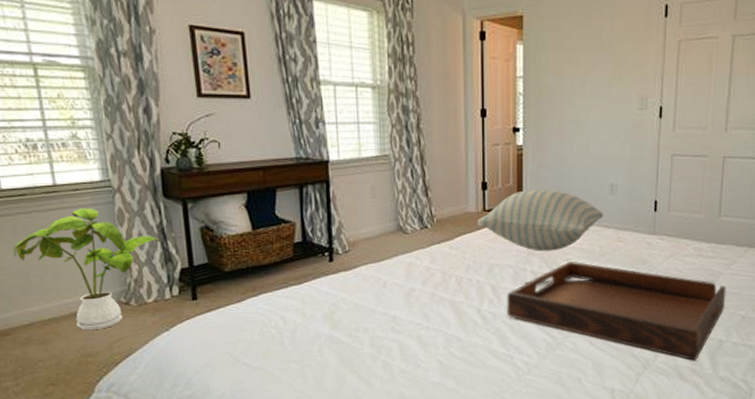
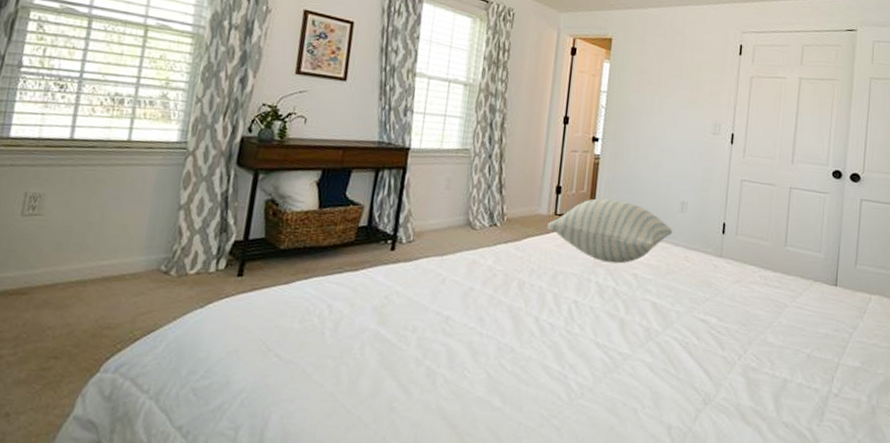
house plant: present [13,208,163,330] -> none [62,167,224,299]
serving tray: present [507,261,727,361] -> none [566,276,792,400]

